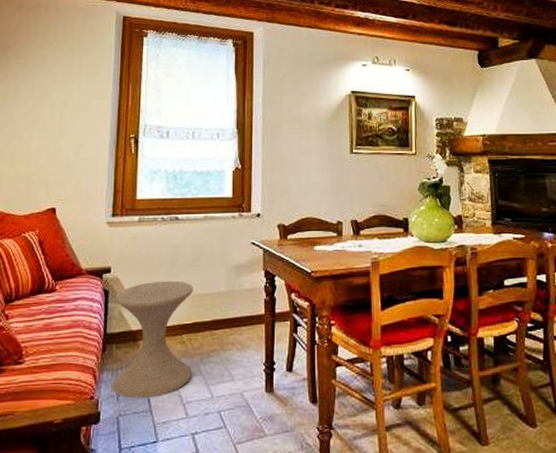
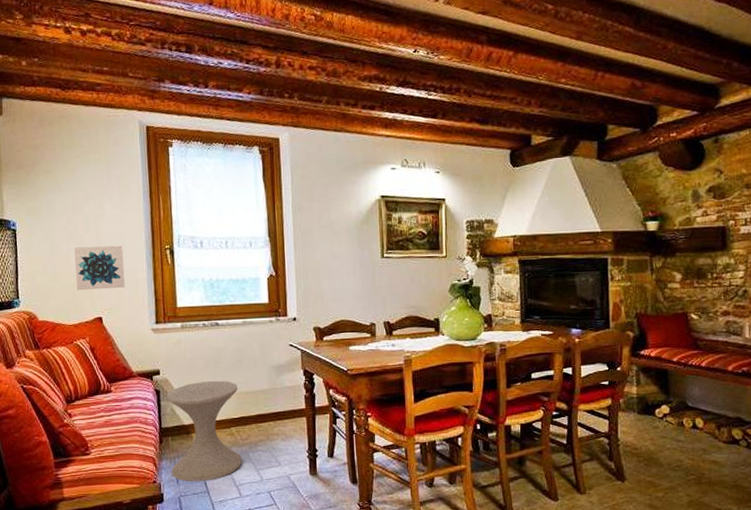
wall art: none [32,133,86,179] -> present [74,245,126,291]

